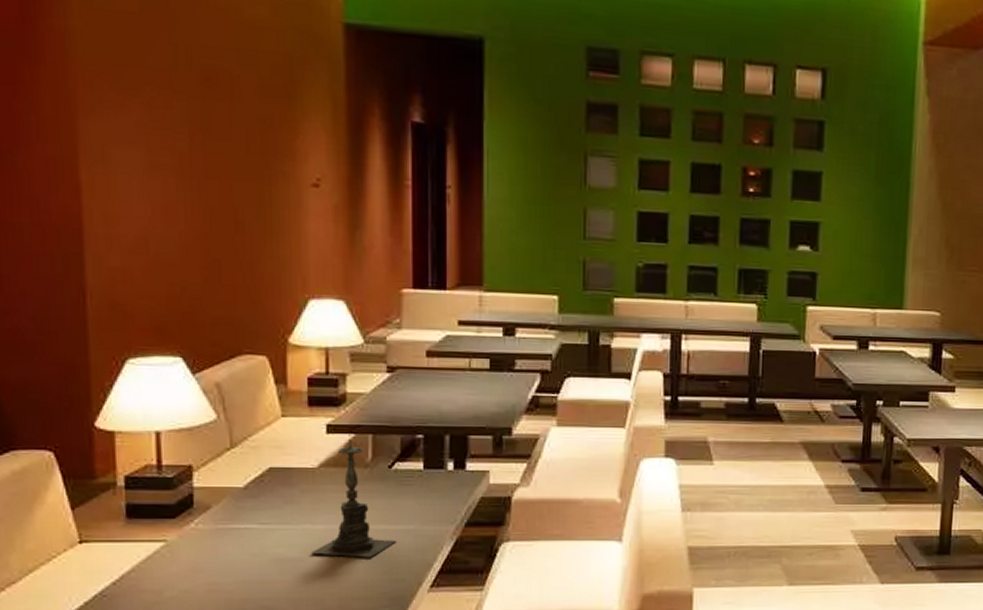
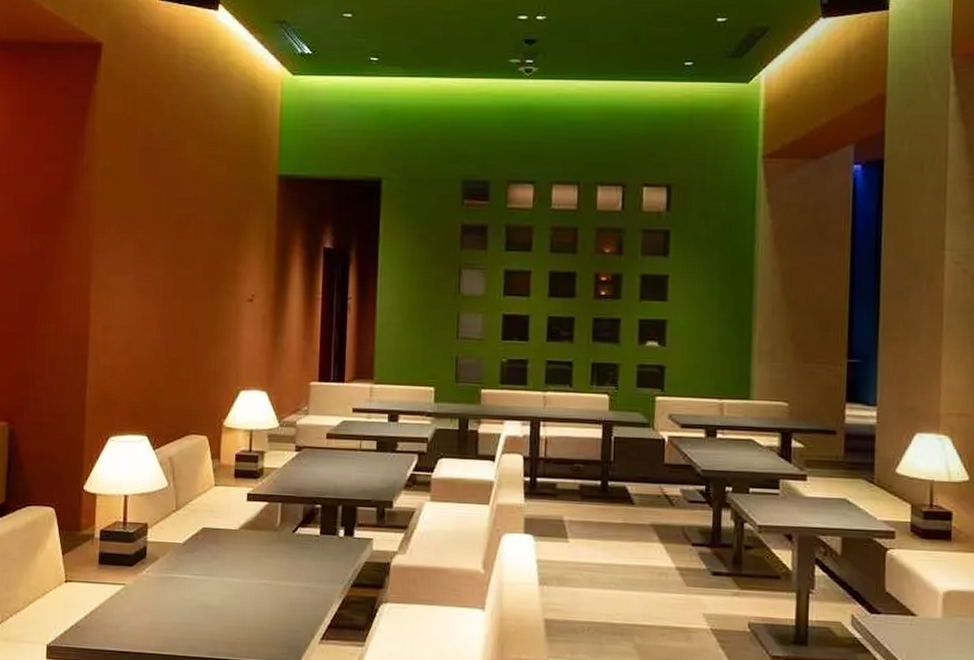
candle holder: present [311,432,397,558] -> none [229,500,296,610]

